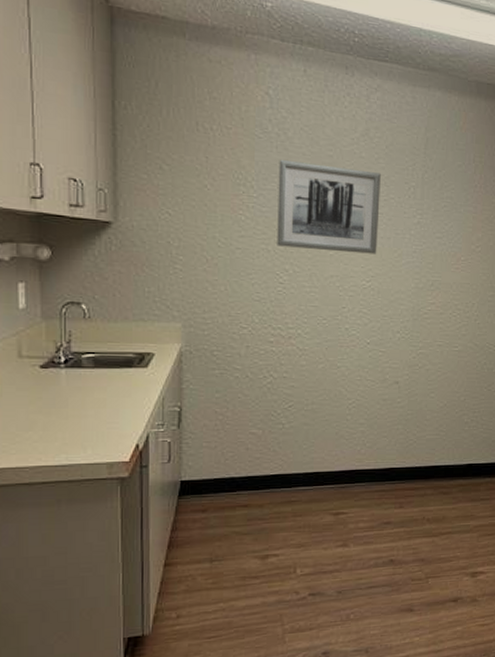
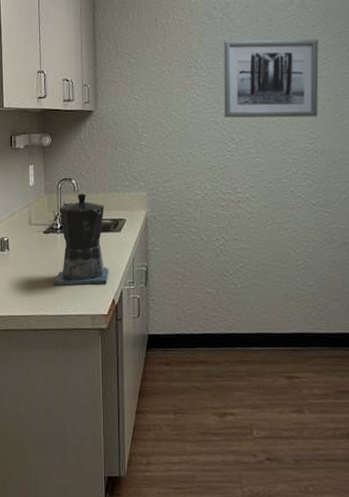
coffee maker: none [55,321,132,430] -> present [54,193,109,286]

